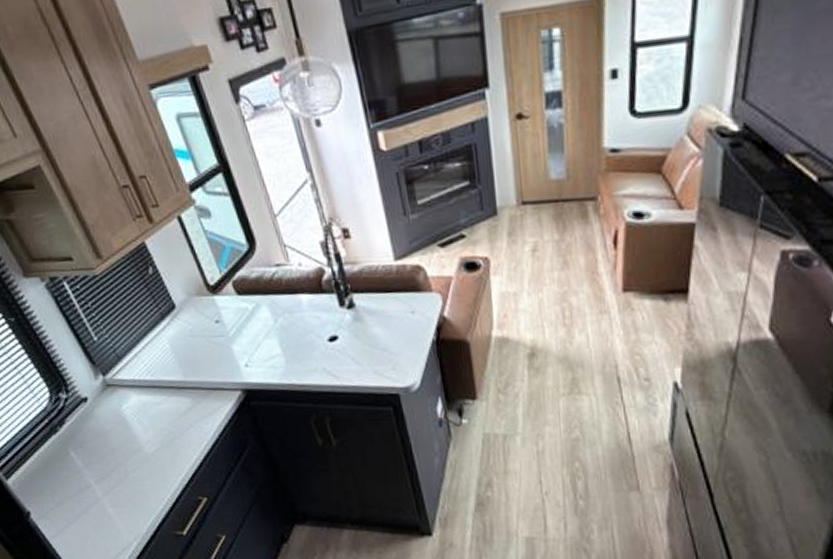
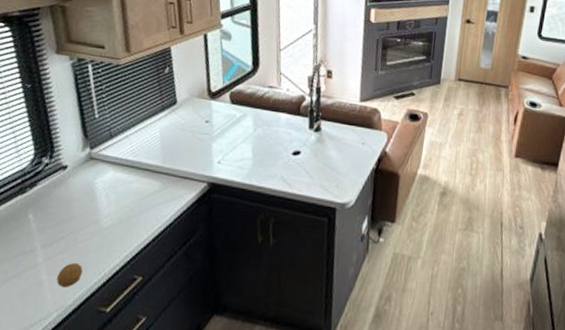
fruit: none [122,493,146,517] -> present [56,263,83,287]

